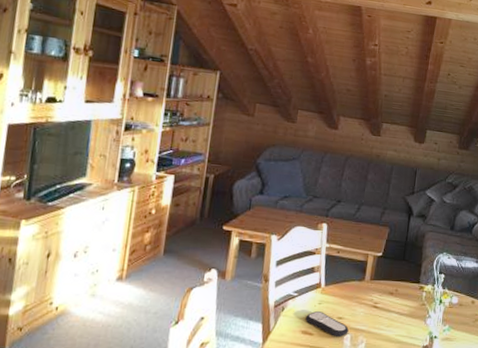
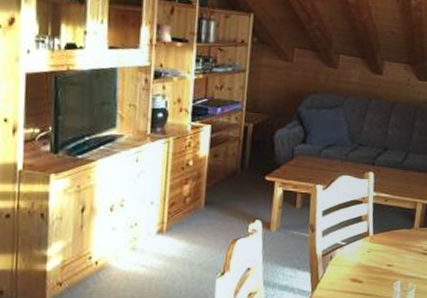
remote control: present [305,311,349,338] -> none [354,260,398,284]

